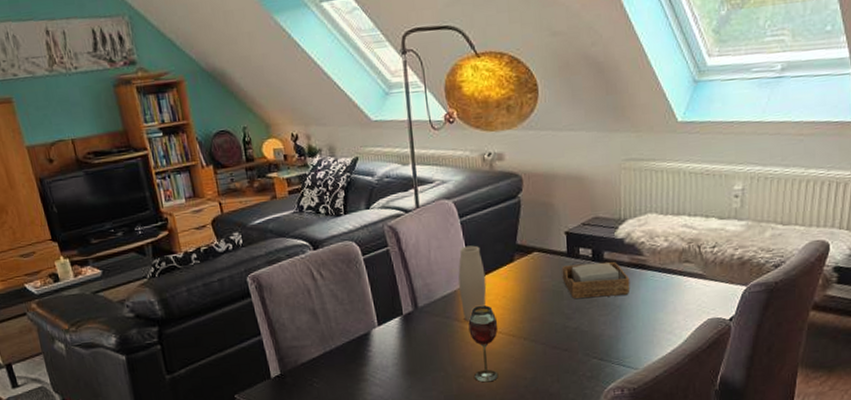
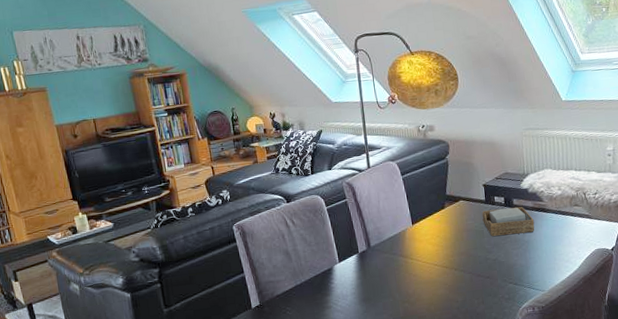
vase: present [458,245,487,322] -> none [401,196,424,257]
wineglass: present [468,305,499,383] -> none [410,243,436,306]

